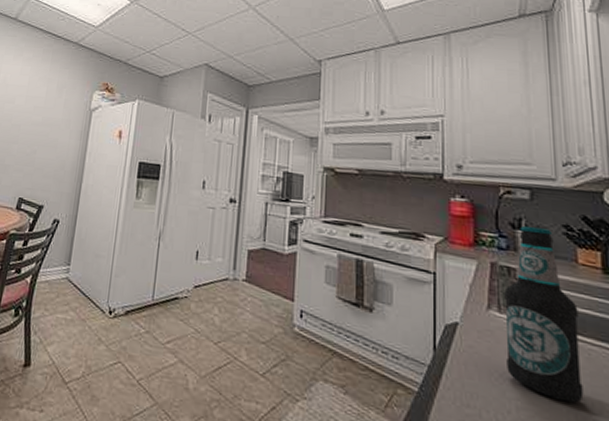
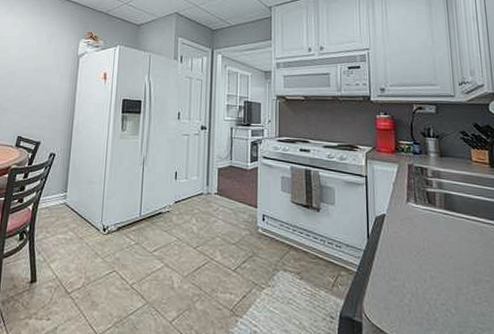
bottle: present [504,226,584,403] -> none [419,135,479,269]

